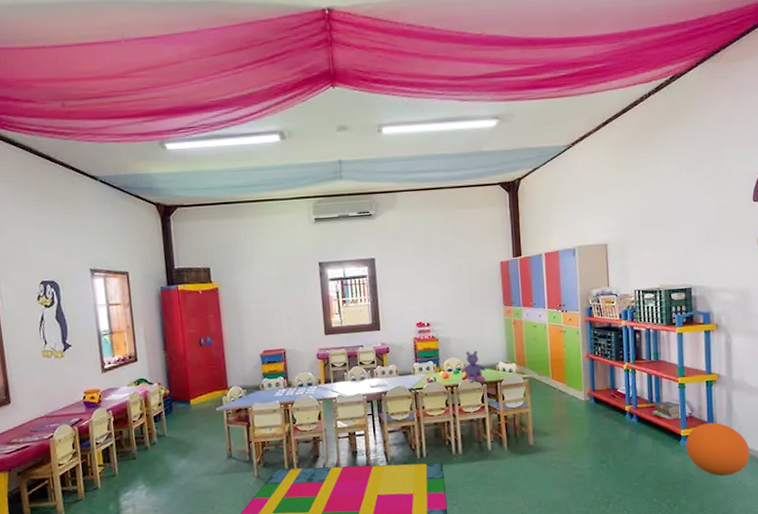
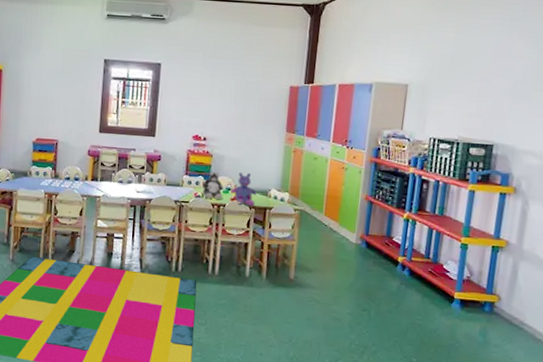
plush toy: none [433,354,454,382] -> present [202,171,223,200]
books: present [652,401,682,420] -> none [426,259,459,280]
ball: present [686,422,750,476] -> none [457,290,528,350]

